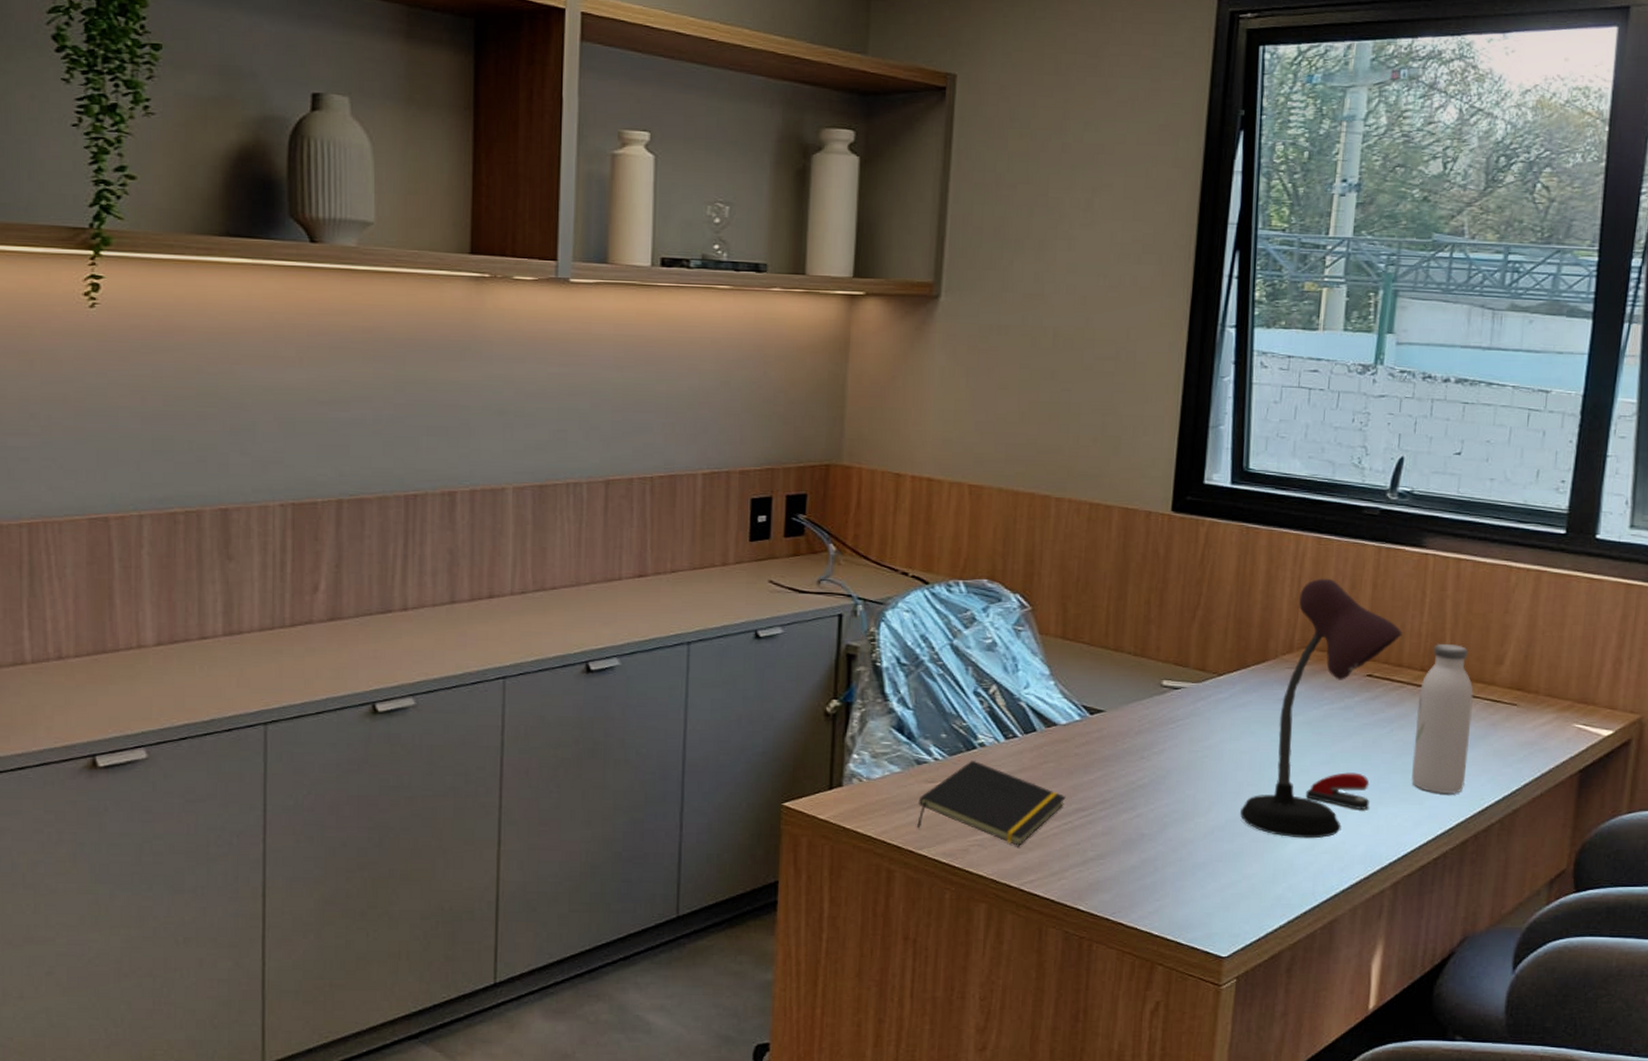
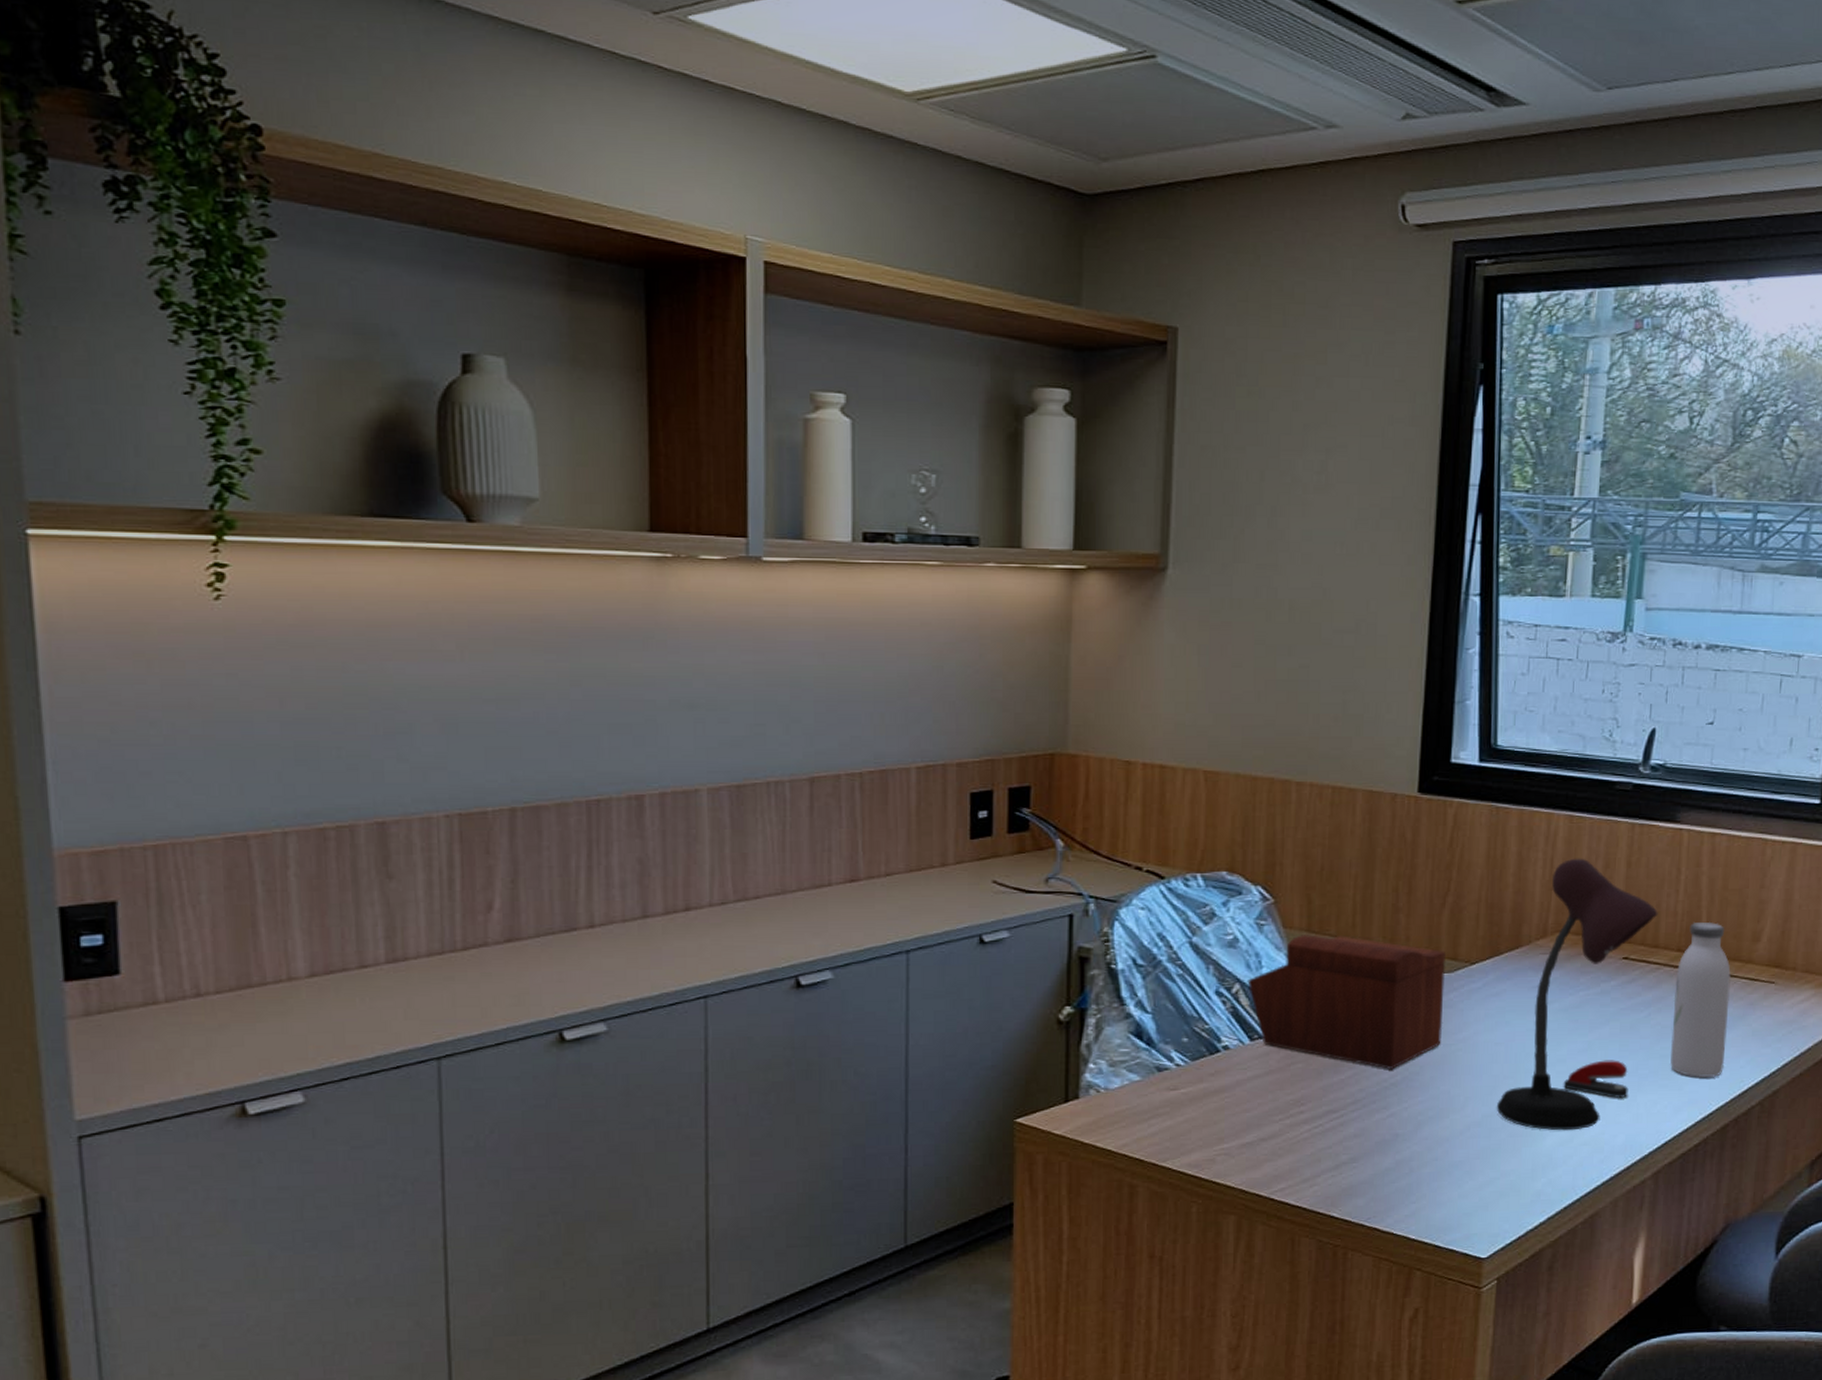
notepad: present [917,760,1066,846] -> none [1160,1064,1316,1153]
sewing box: none [1004,641,1195,772] -> present [1247,935,1446,1069]

